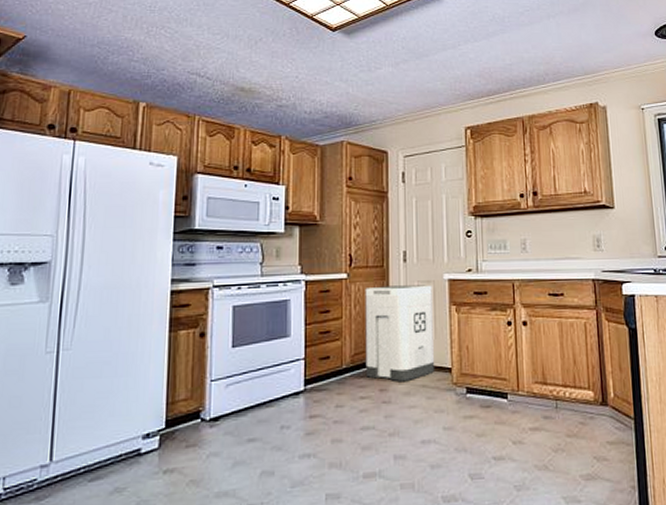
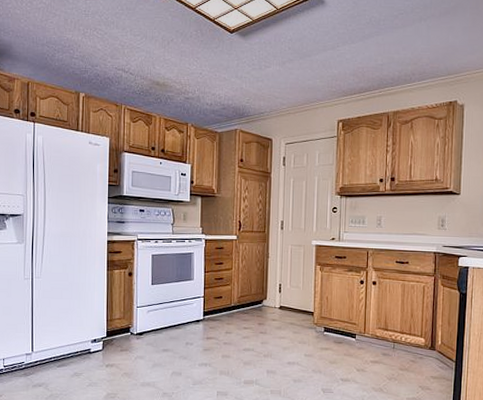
trash can: present [365,285,434,382] -> none [248,247,302,320]

